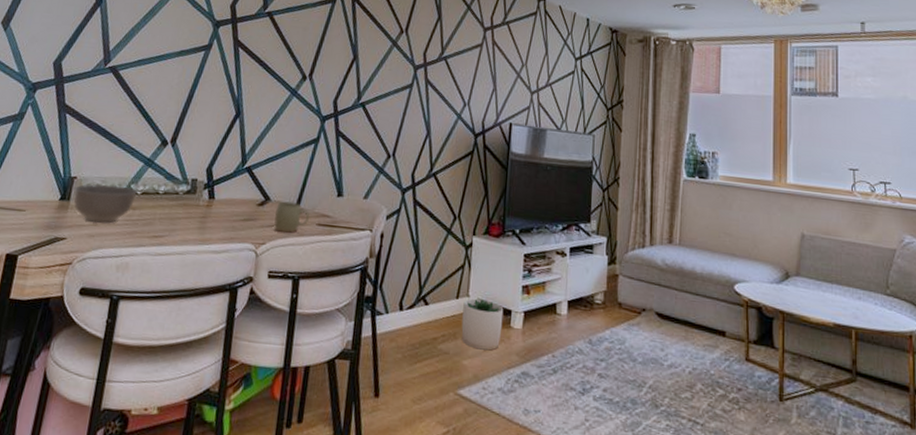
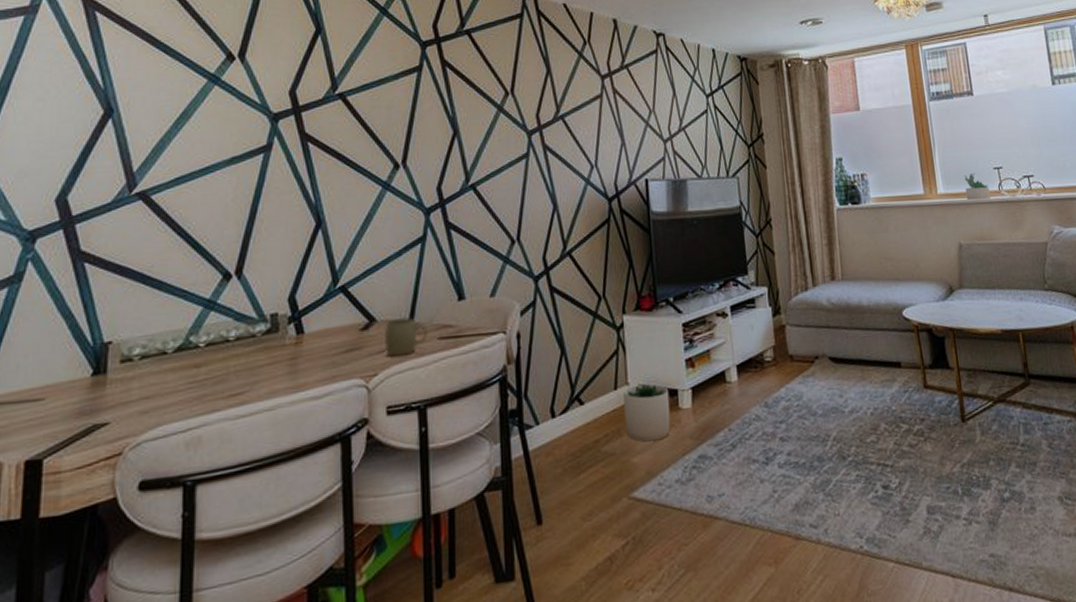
bowl: present [73,184,138,223] -> none [110,340,199,395]
succulent plant: none [816,170,841,198] -> present [963,173,991,201]

